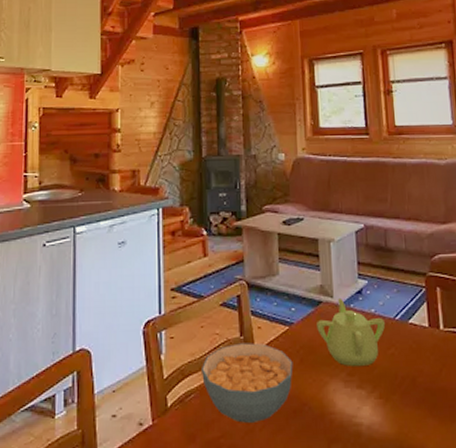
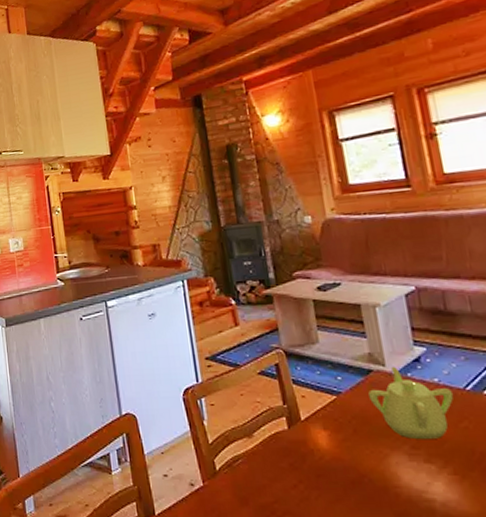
cereal bowl: present [202,343,293,424] -> none [246,411,347,492]

